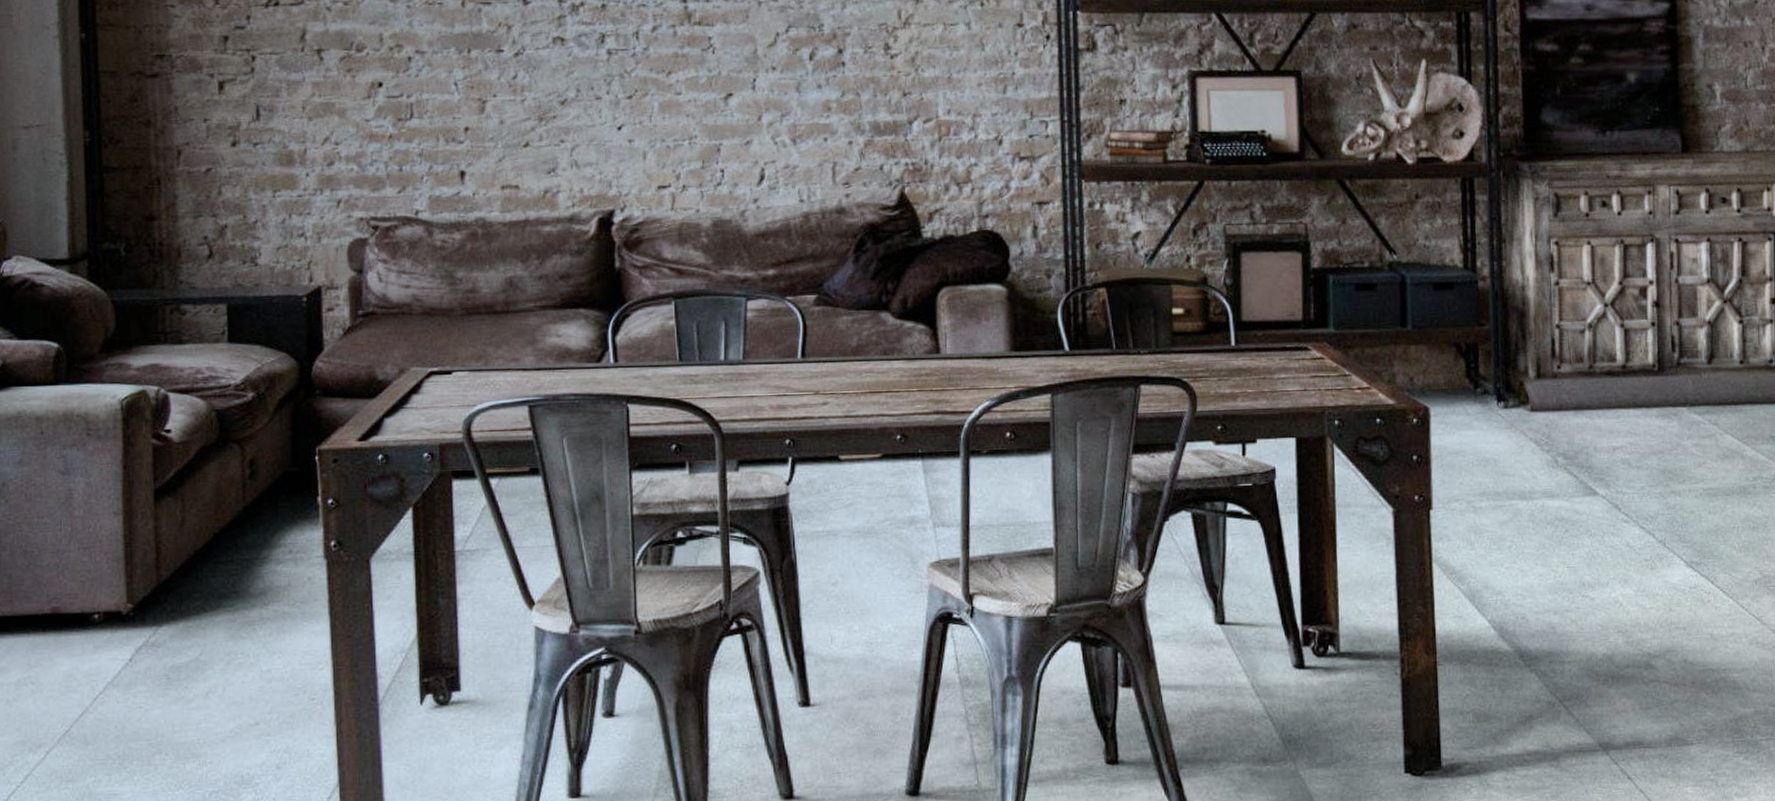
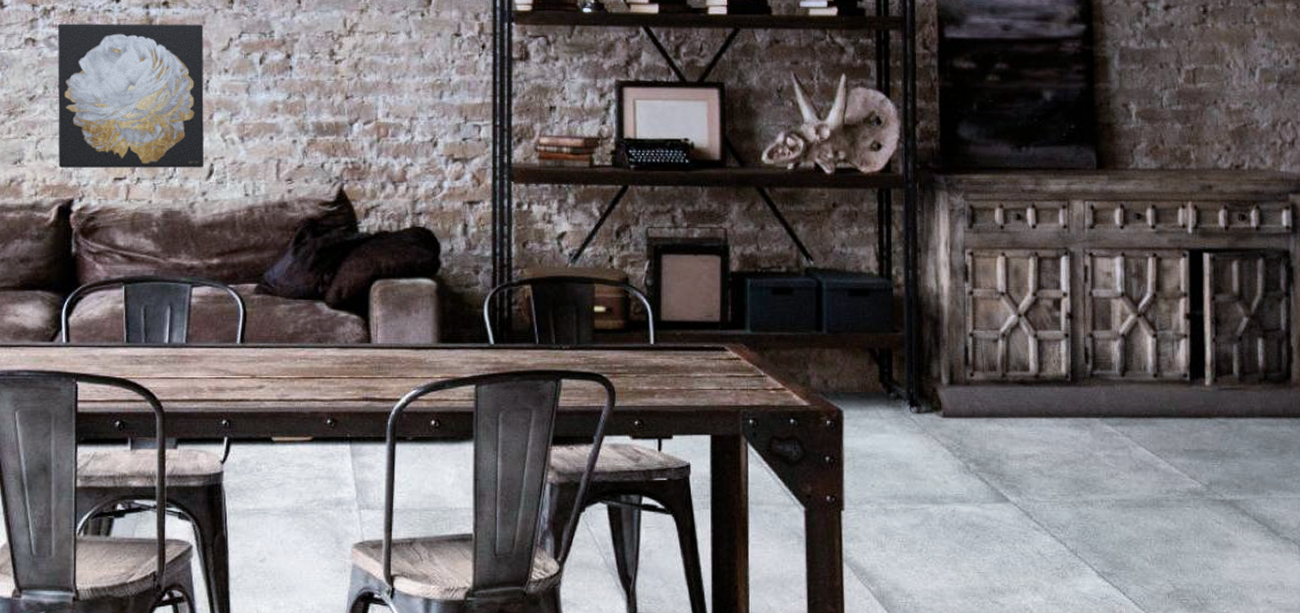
wall art: none [587,18,755,177] -> present [57,23,205,168]

